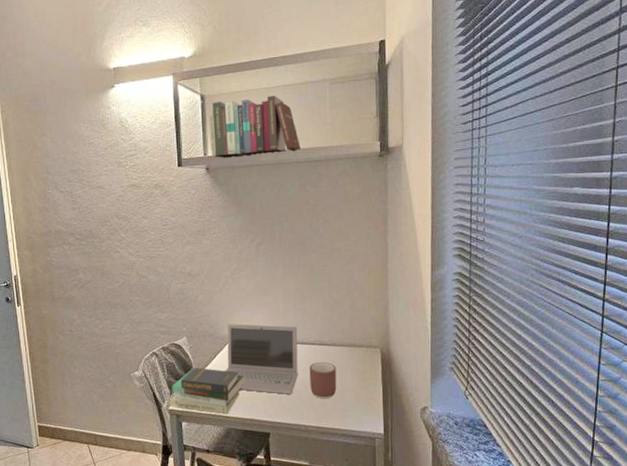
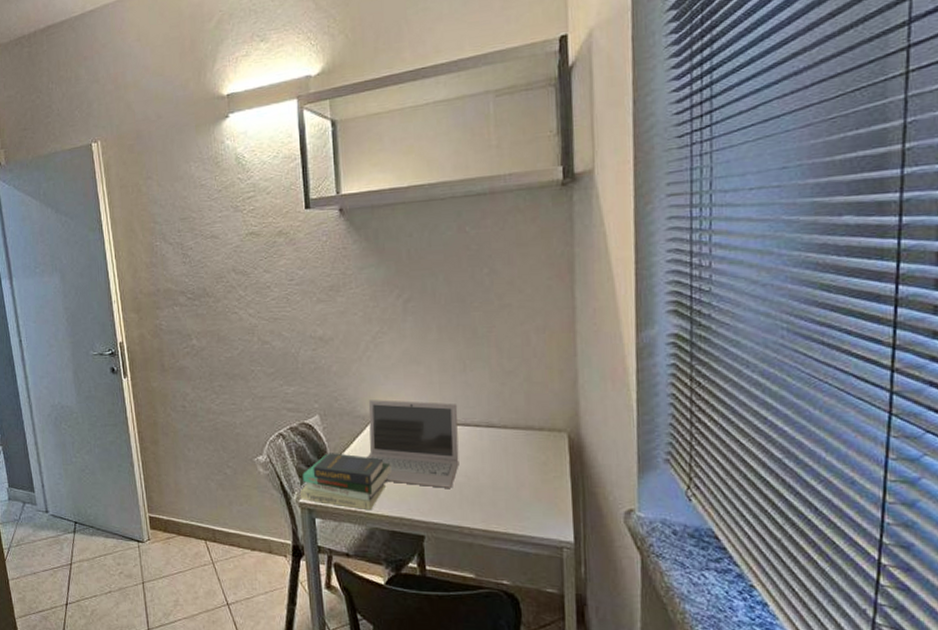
books: present [208,95,302,158] -> none [341,115,459,196]
mug: present [309,361,337,399] -> none [474,448,510,496]

